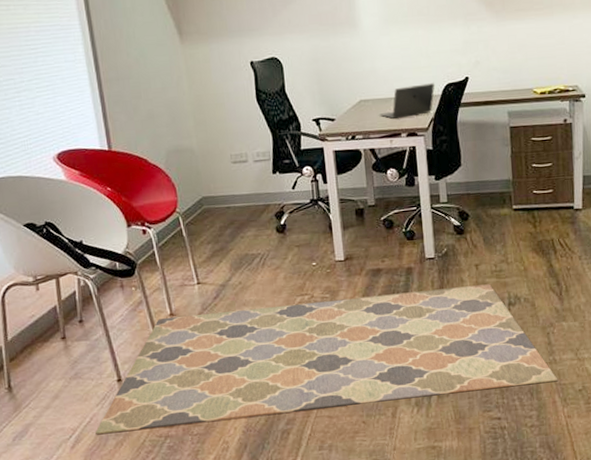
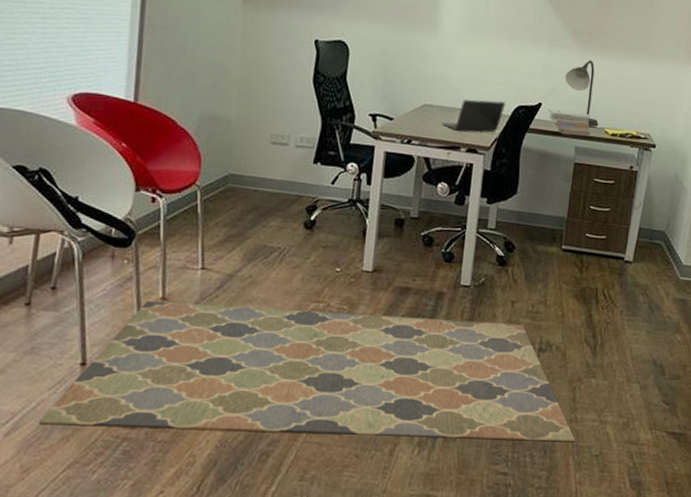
books: none [475,78,520,103] -> present [548,108,591,136]
desk lamp: none [486,26,526,91] -> present [565,60,599,128]

